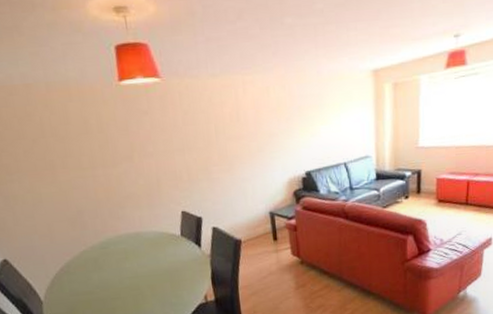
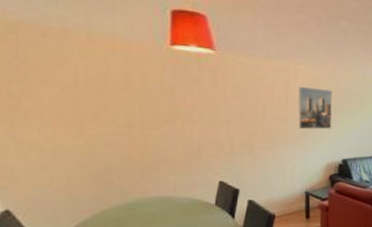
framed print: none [249,97,290,146] -> present [298,86,333,130]

